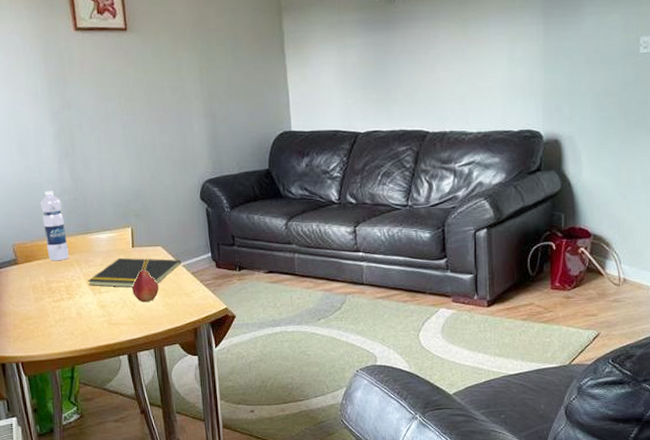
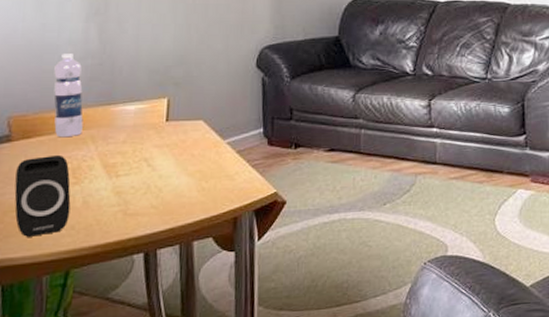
speaker: none [25,275,69,340] -> present [14,154,71,237]
notepad: present [87,257,182,288] -> none [102,133,226,169]
fruit: present [132,259,159,303] -> none [160,135,195,188]

